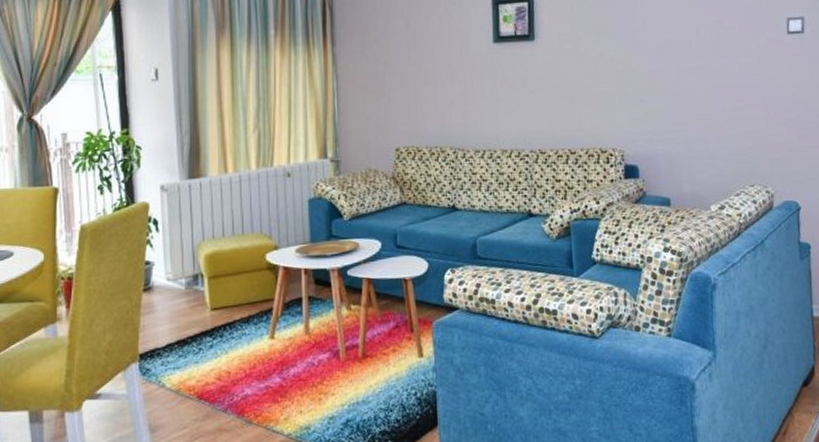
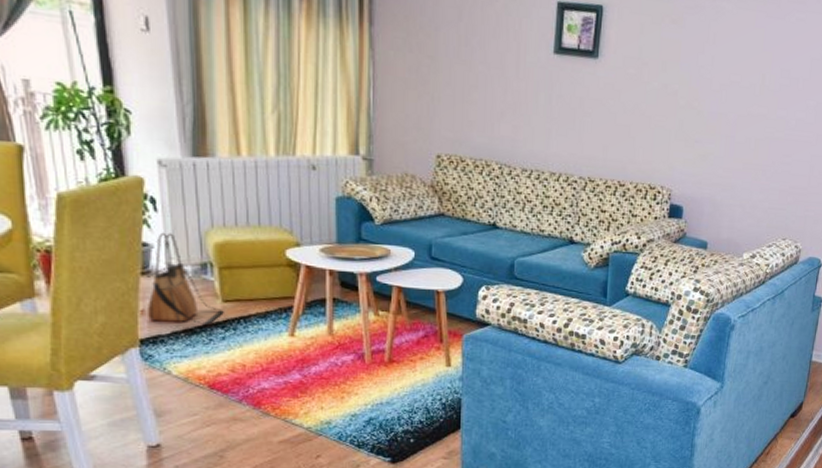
tote bag: none [146,249,212,335] -> present [146,232,224,324]

